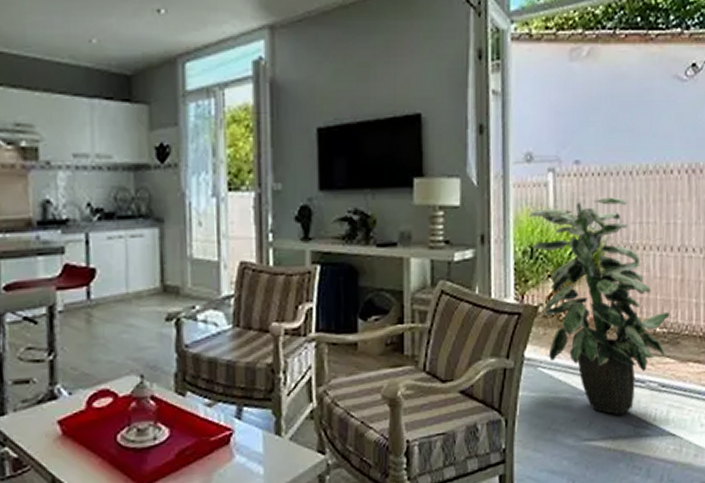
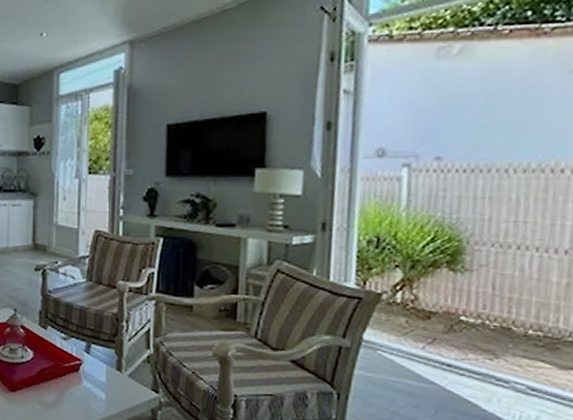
indoor plant: present [529,197,670,415] -> none [377,194,549,410]

